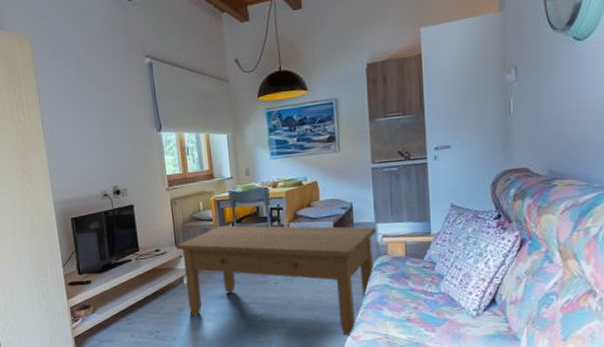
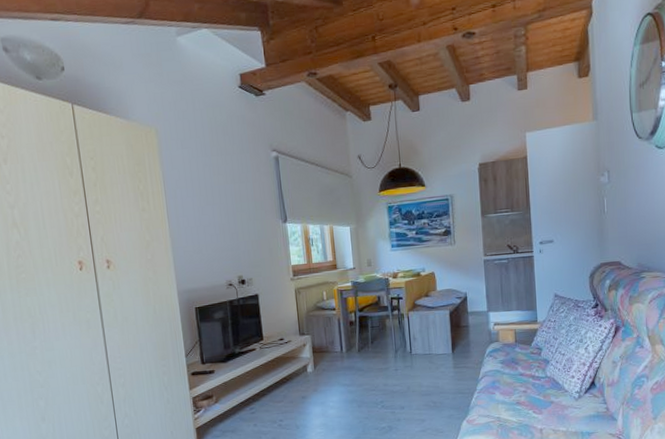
coffee table: present [175,225,376,337] -> none [299,314,489,420]

